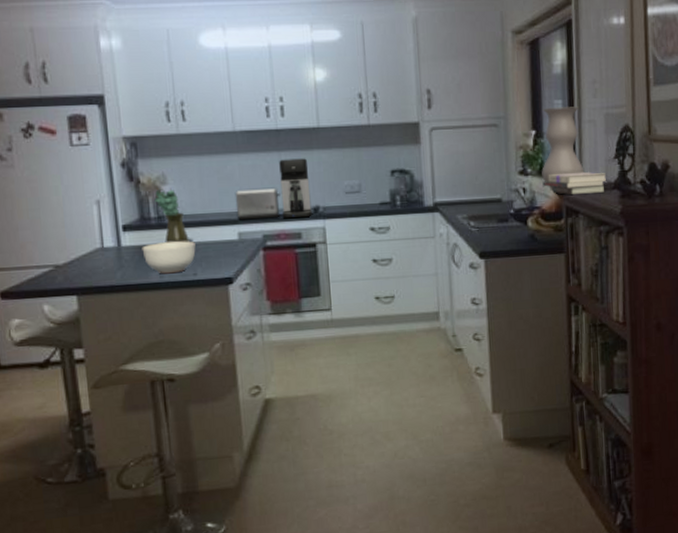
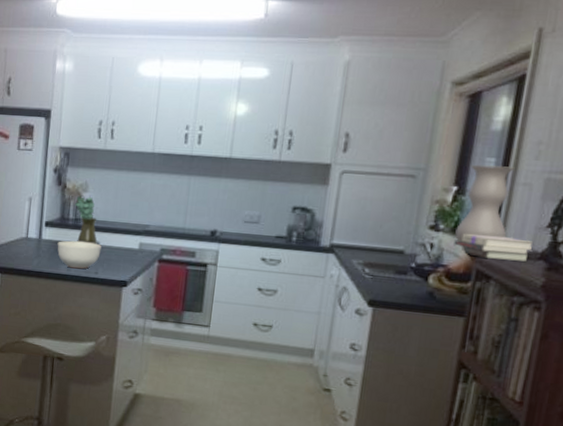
toaster: present [235,187,280,221] -> none [141,204,183,235]
coffee maker: present [279,158,312,219] -> none [182,183,214,239]

